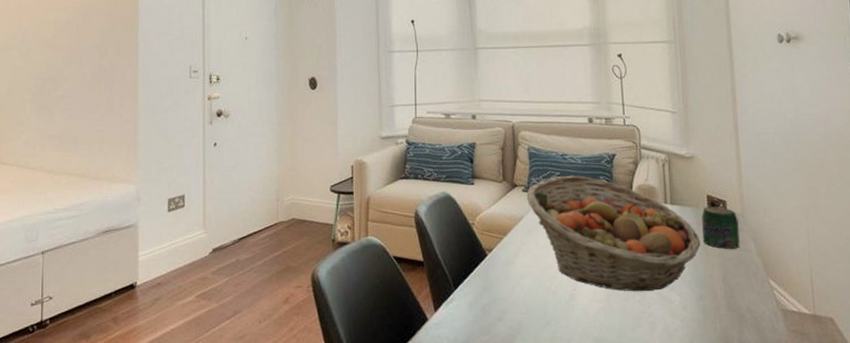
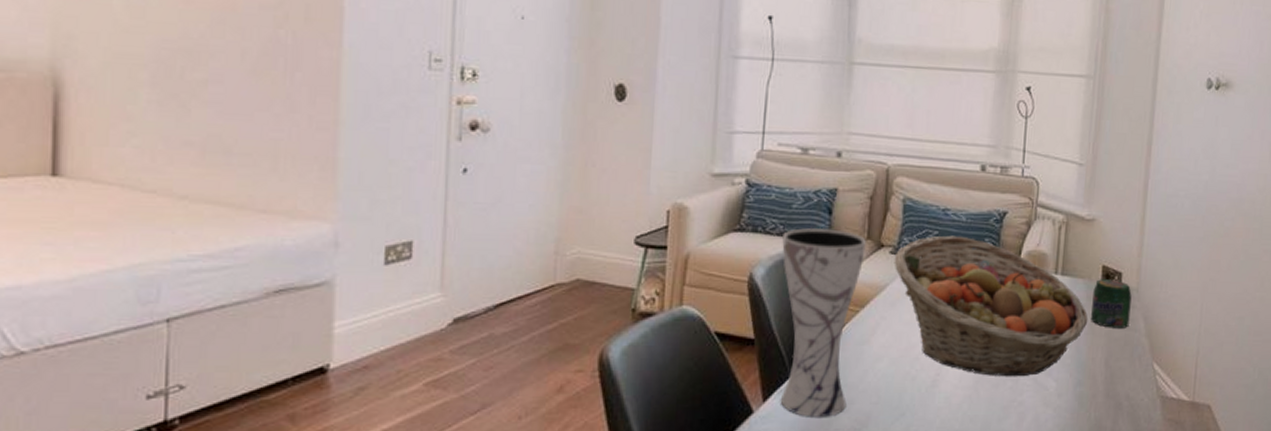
vase: none [437,174,503,324] -> present [781,228,866,417]

